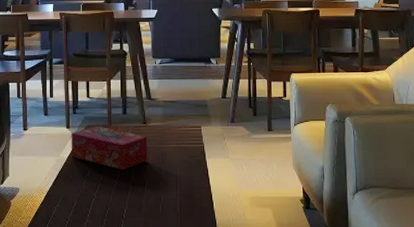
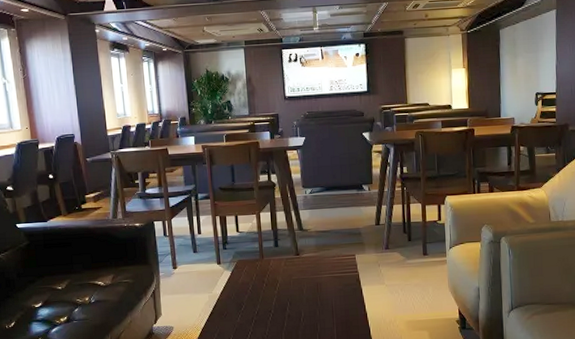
tissue box: present [71,126,148,170] -> none [222,260,303,302]

